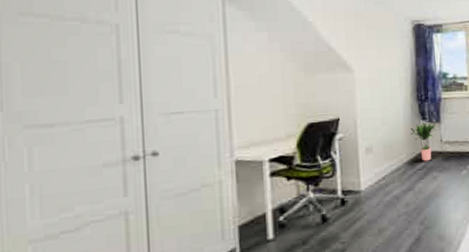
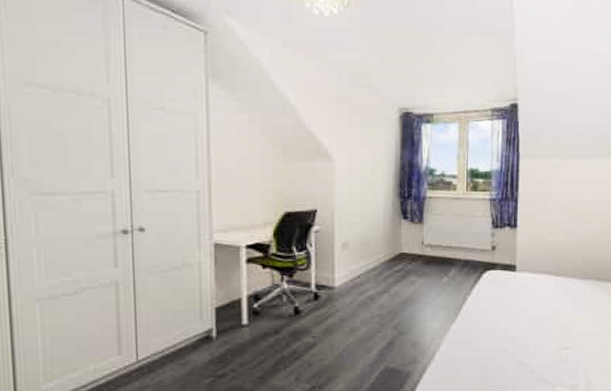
potted plant: present [410,122,436,162] -> none [390,222,418,264]

